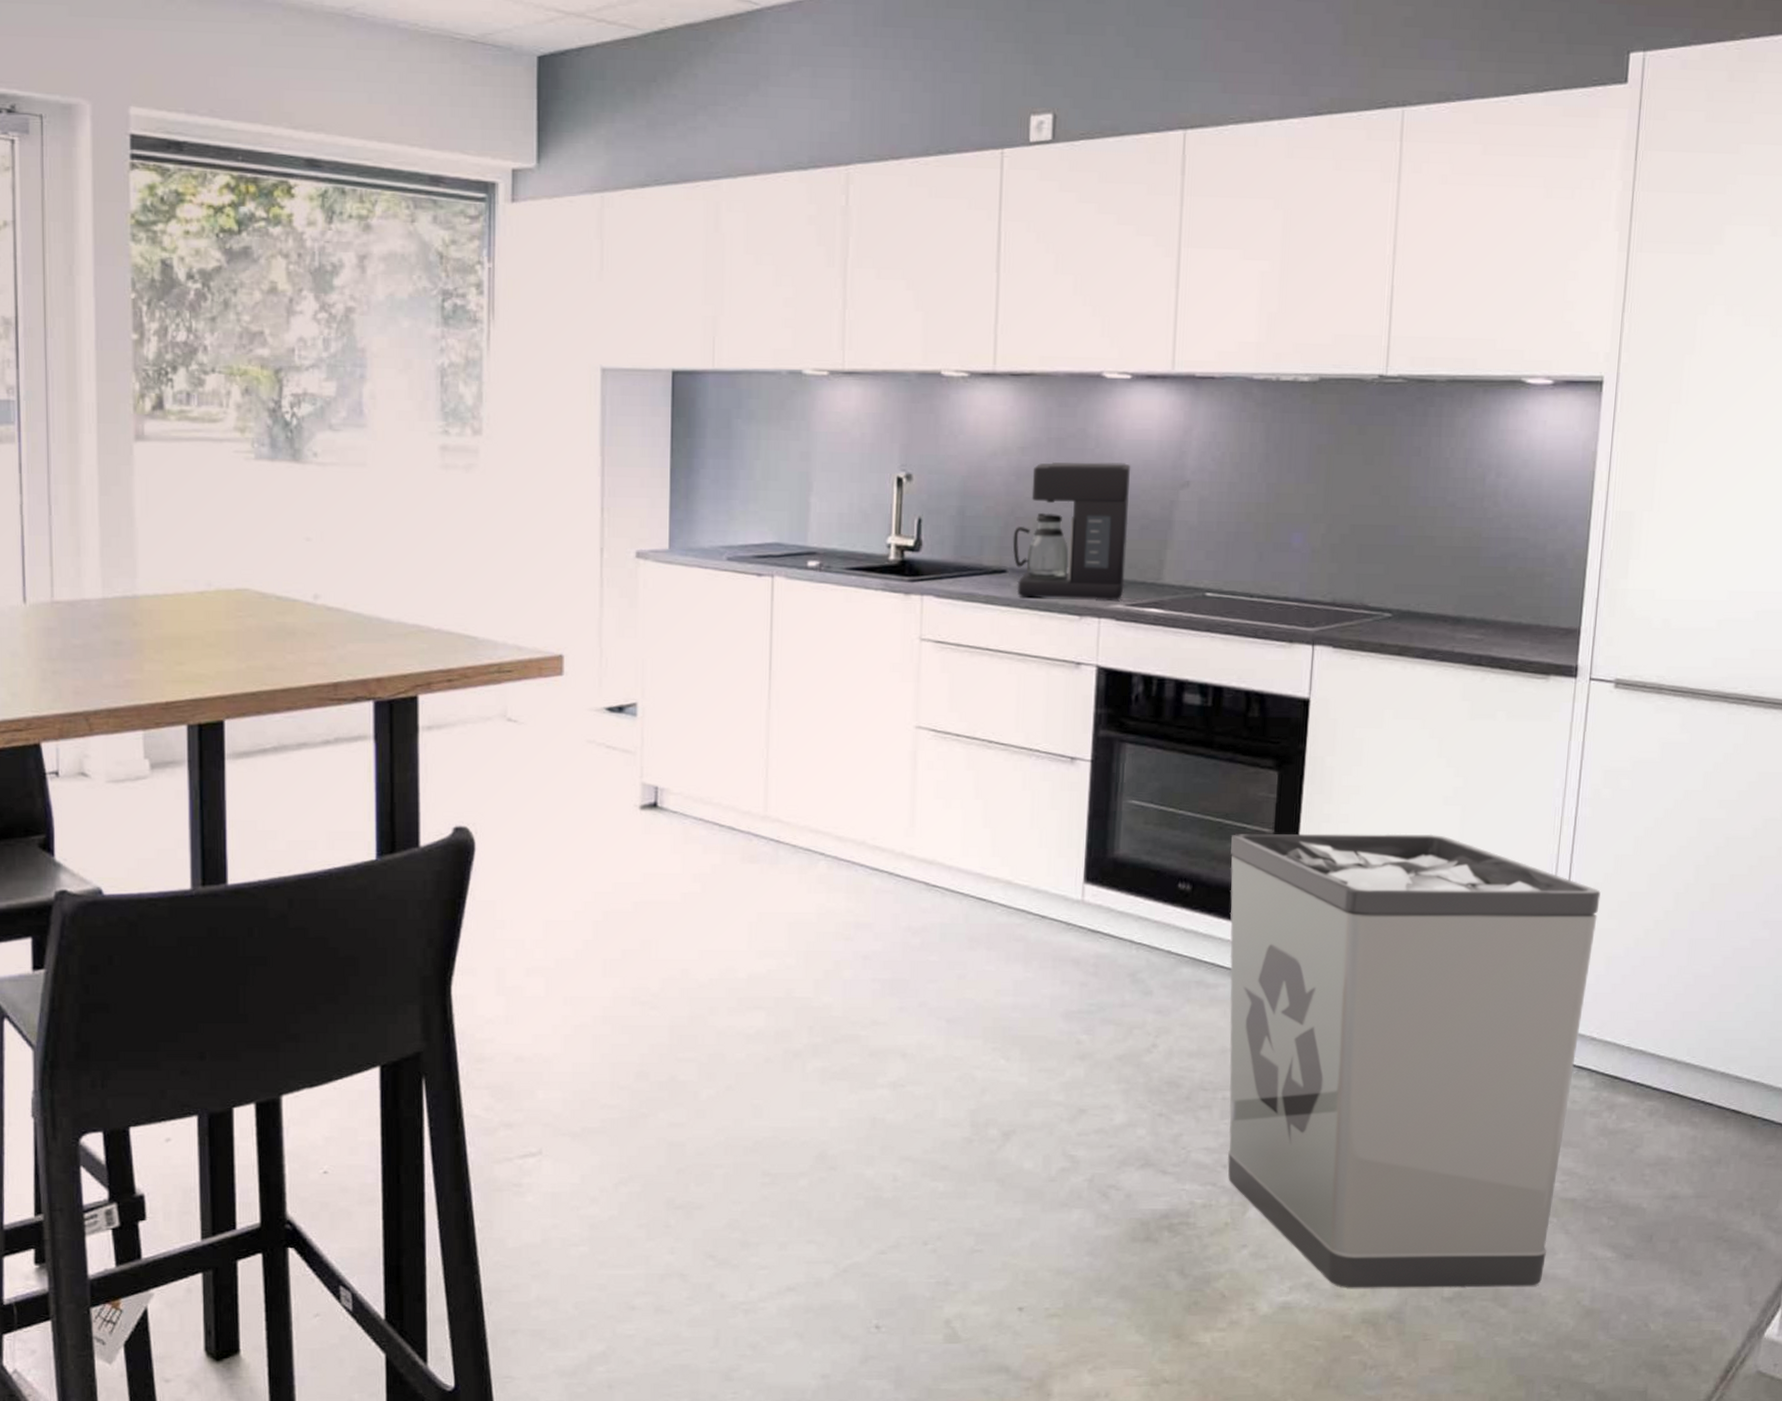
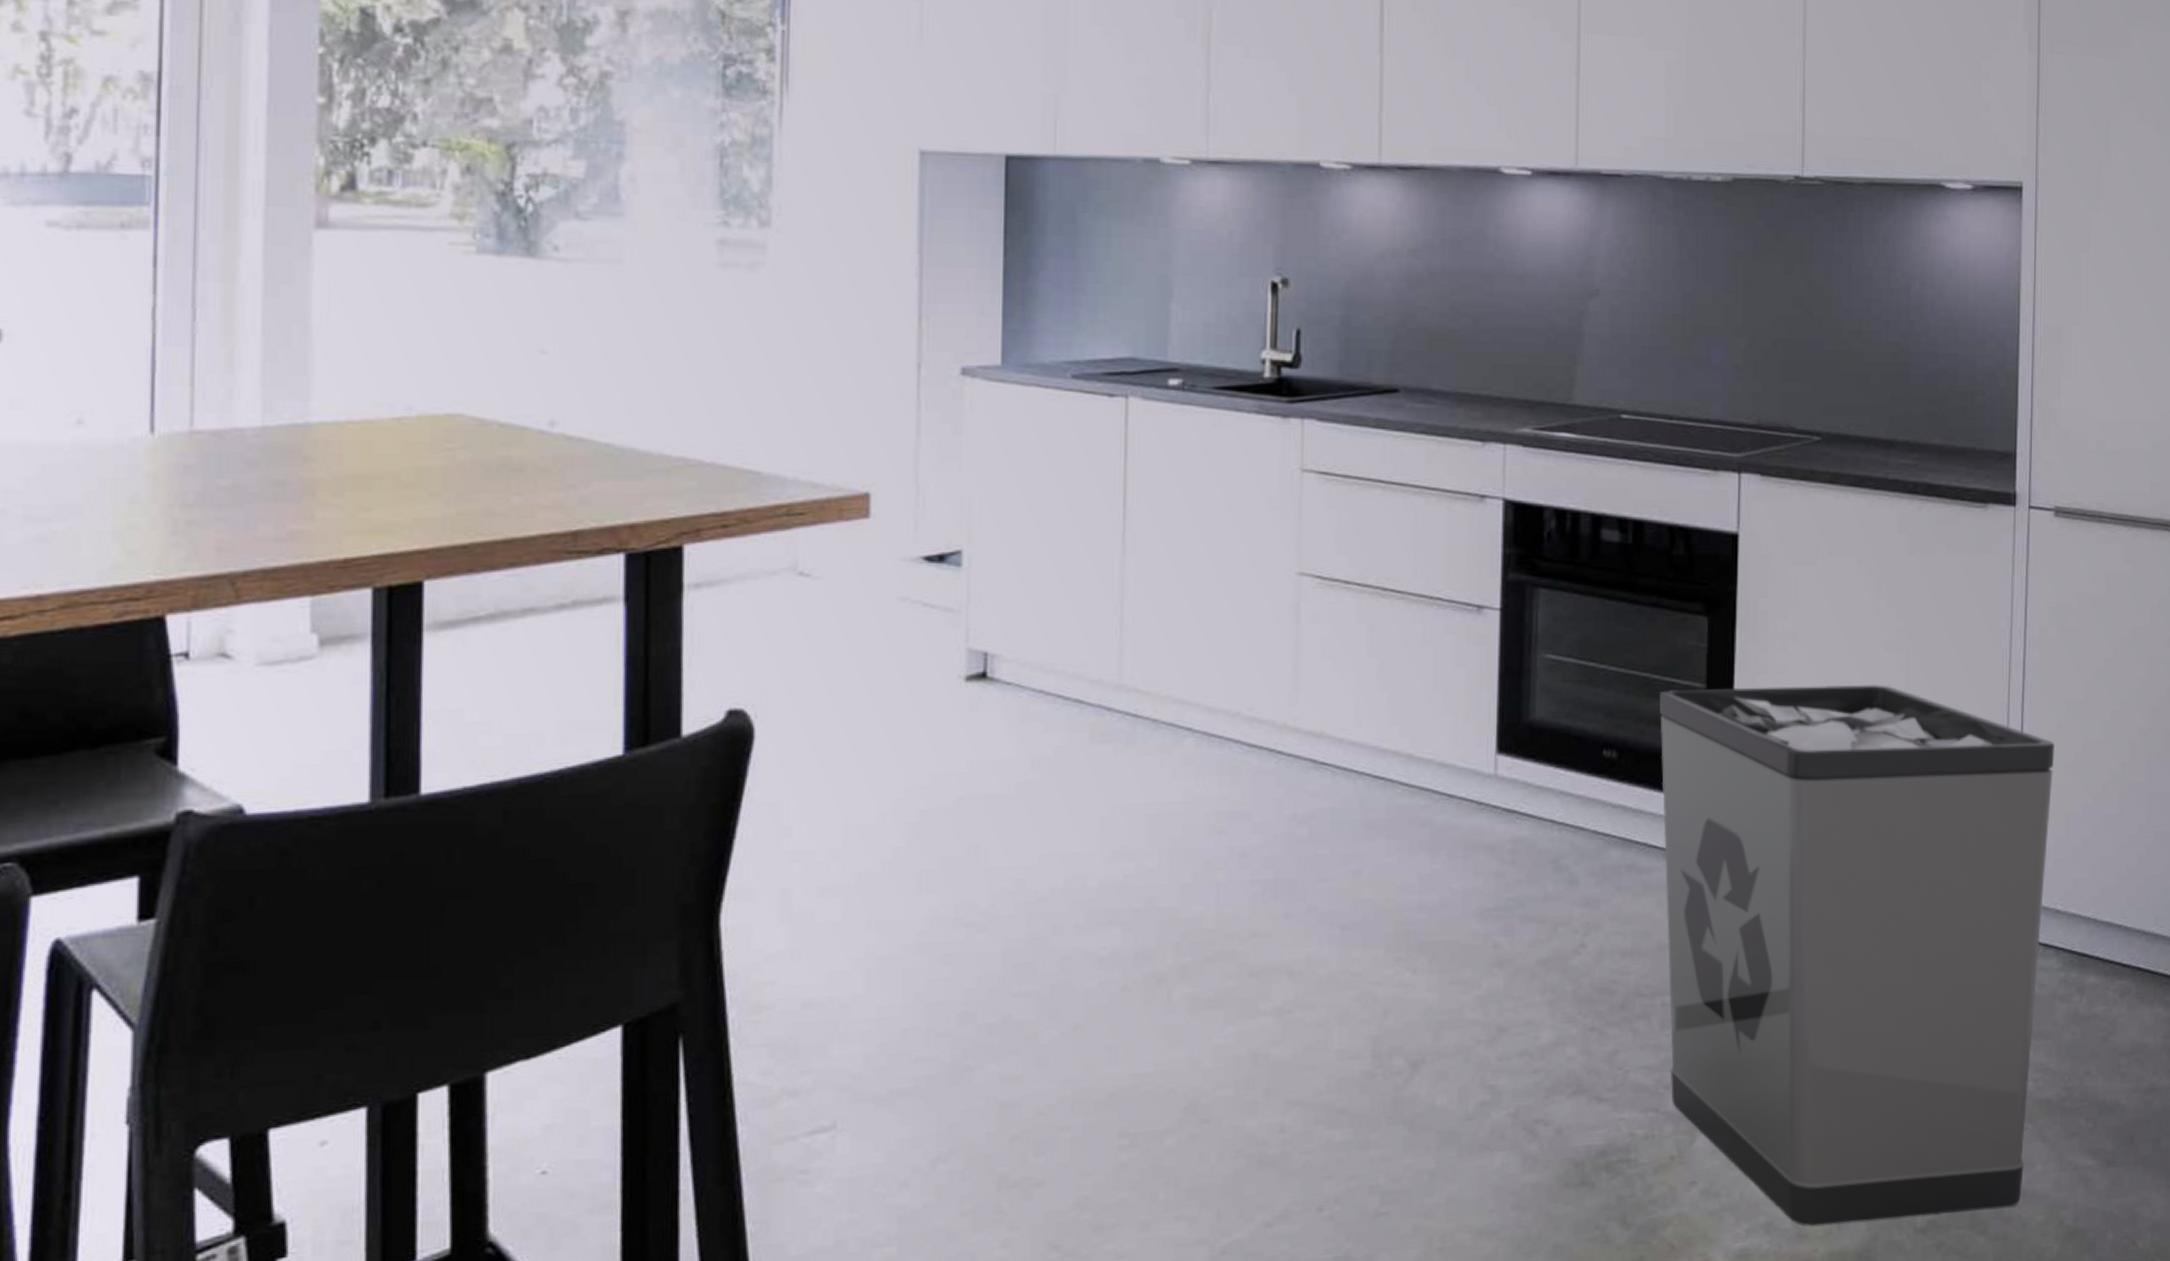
coffee maker: present [1012,462,1131,600] -> none [1405,267,1535,424]

